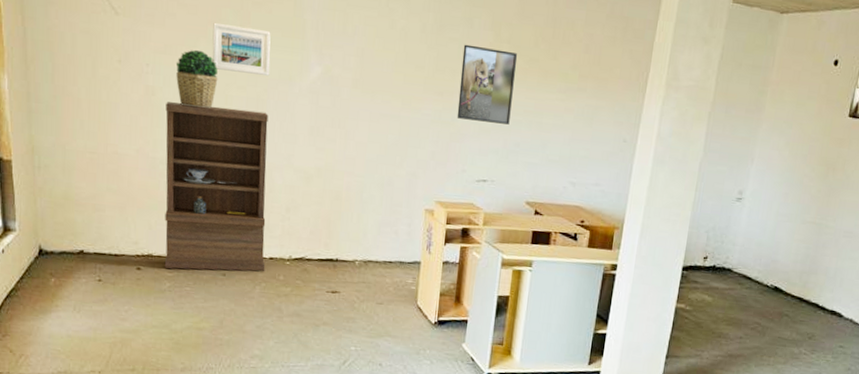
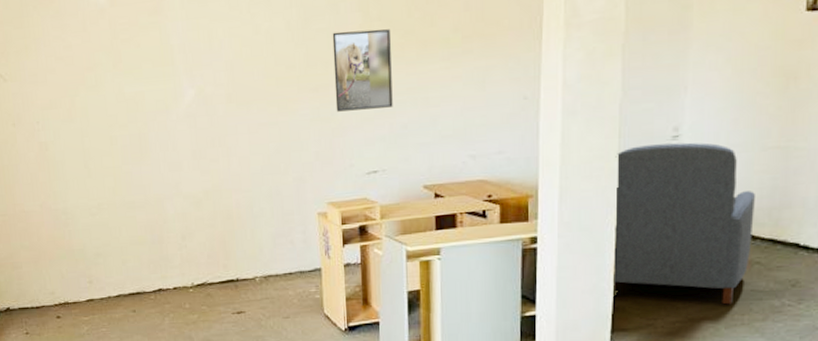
bookshelf: present [164,102,268,272] -> none [59,145,171,313]
potted plant: present [175,49,218,108] -> none [62,98,101,154]
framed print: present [212,22,271,76] -> none [89,65,147,113]
chair: none [674,200,792,347] -> present [615,142,755,305]

